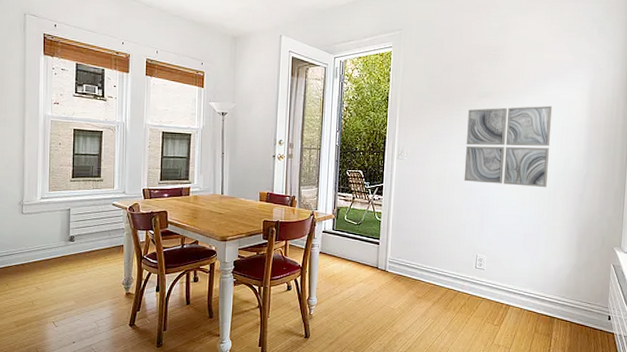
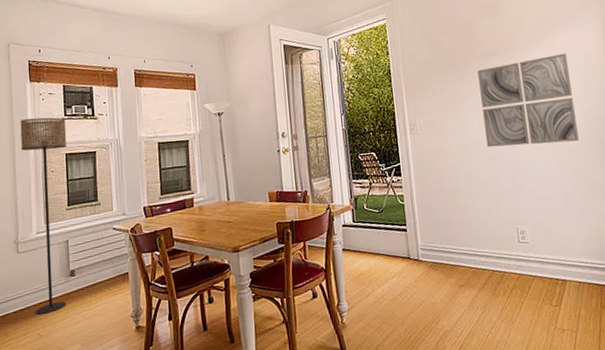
floor lamp: none [31,90,76,271] -> present [20,117,67,315]

